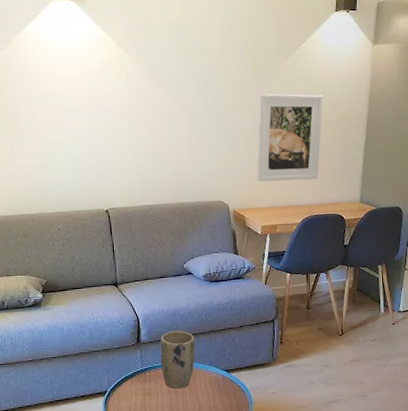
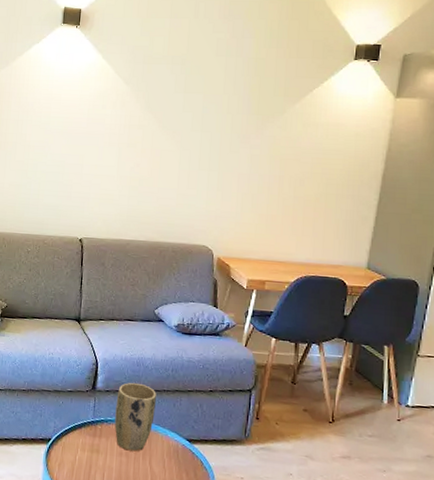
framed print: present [256,93,324,182] -> none [247,137,333,236]

